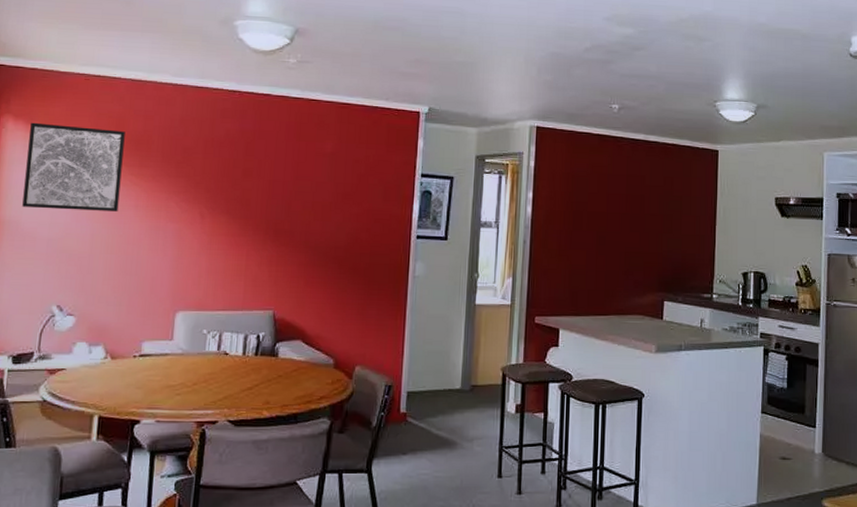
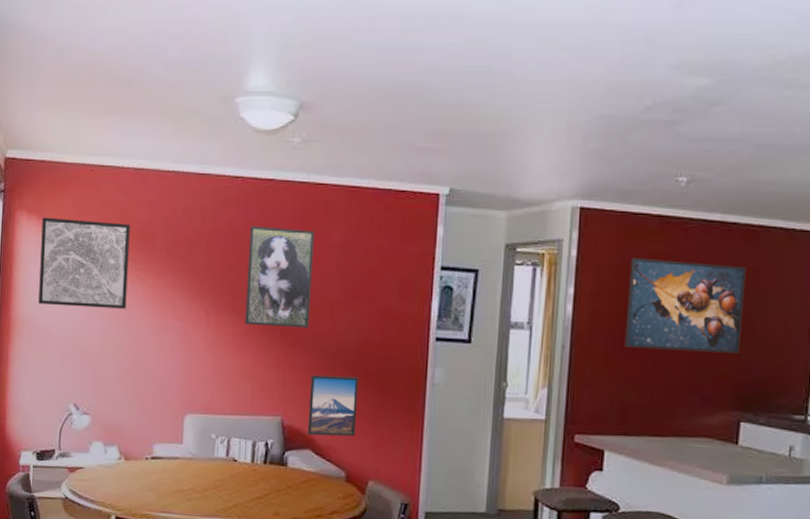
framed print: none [239,135,307,228] -> present [244,226,314,328]
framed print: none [298,271,347,327] -> present [307,375,359,437]
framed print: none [573,168,665,245] -> present [624,257,747,353]

